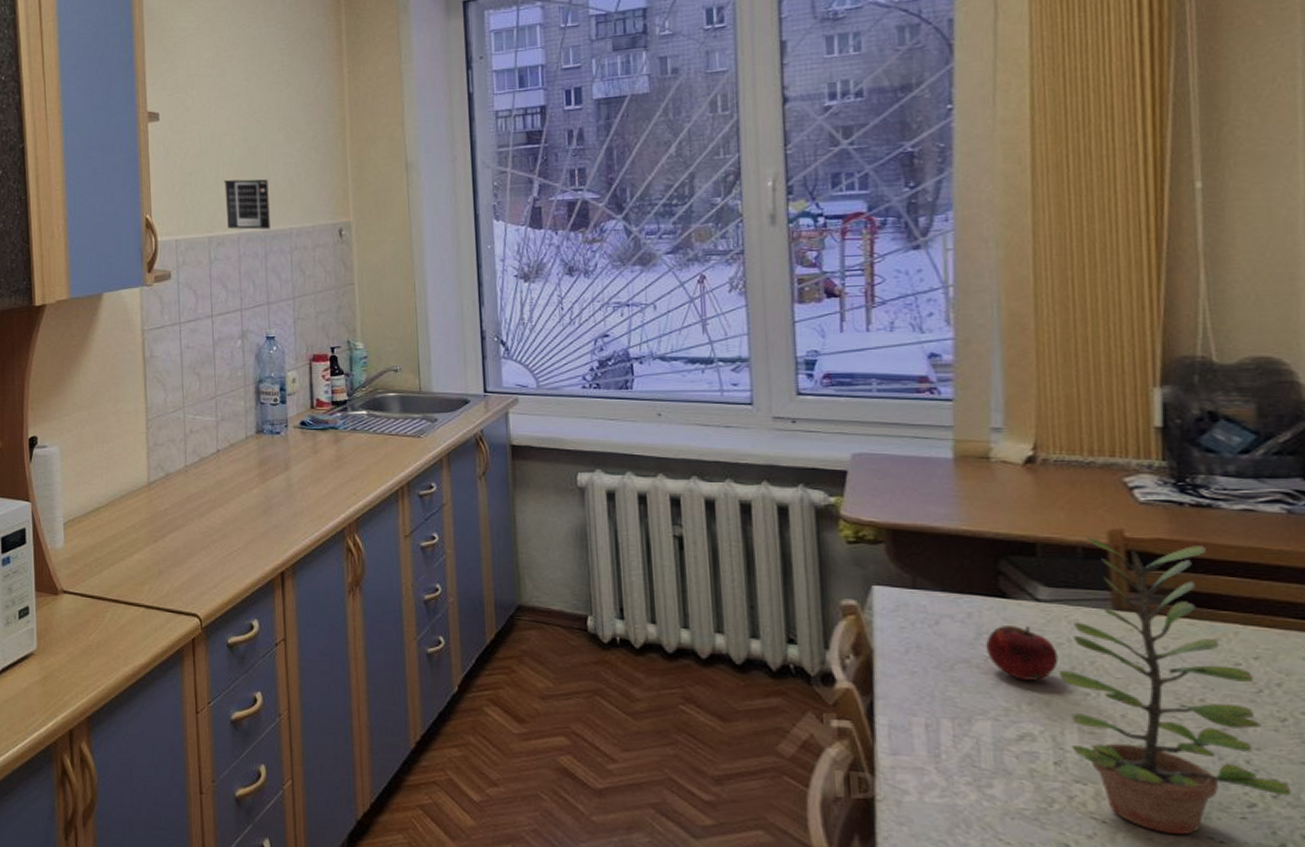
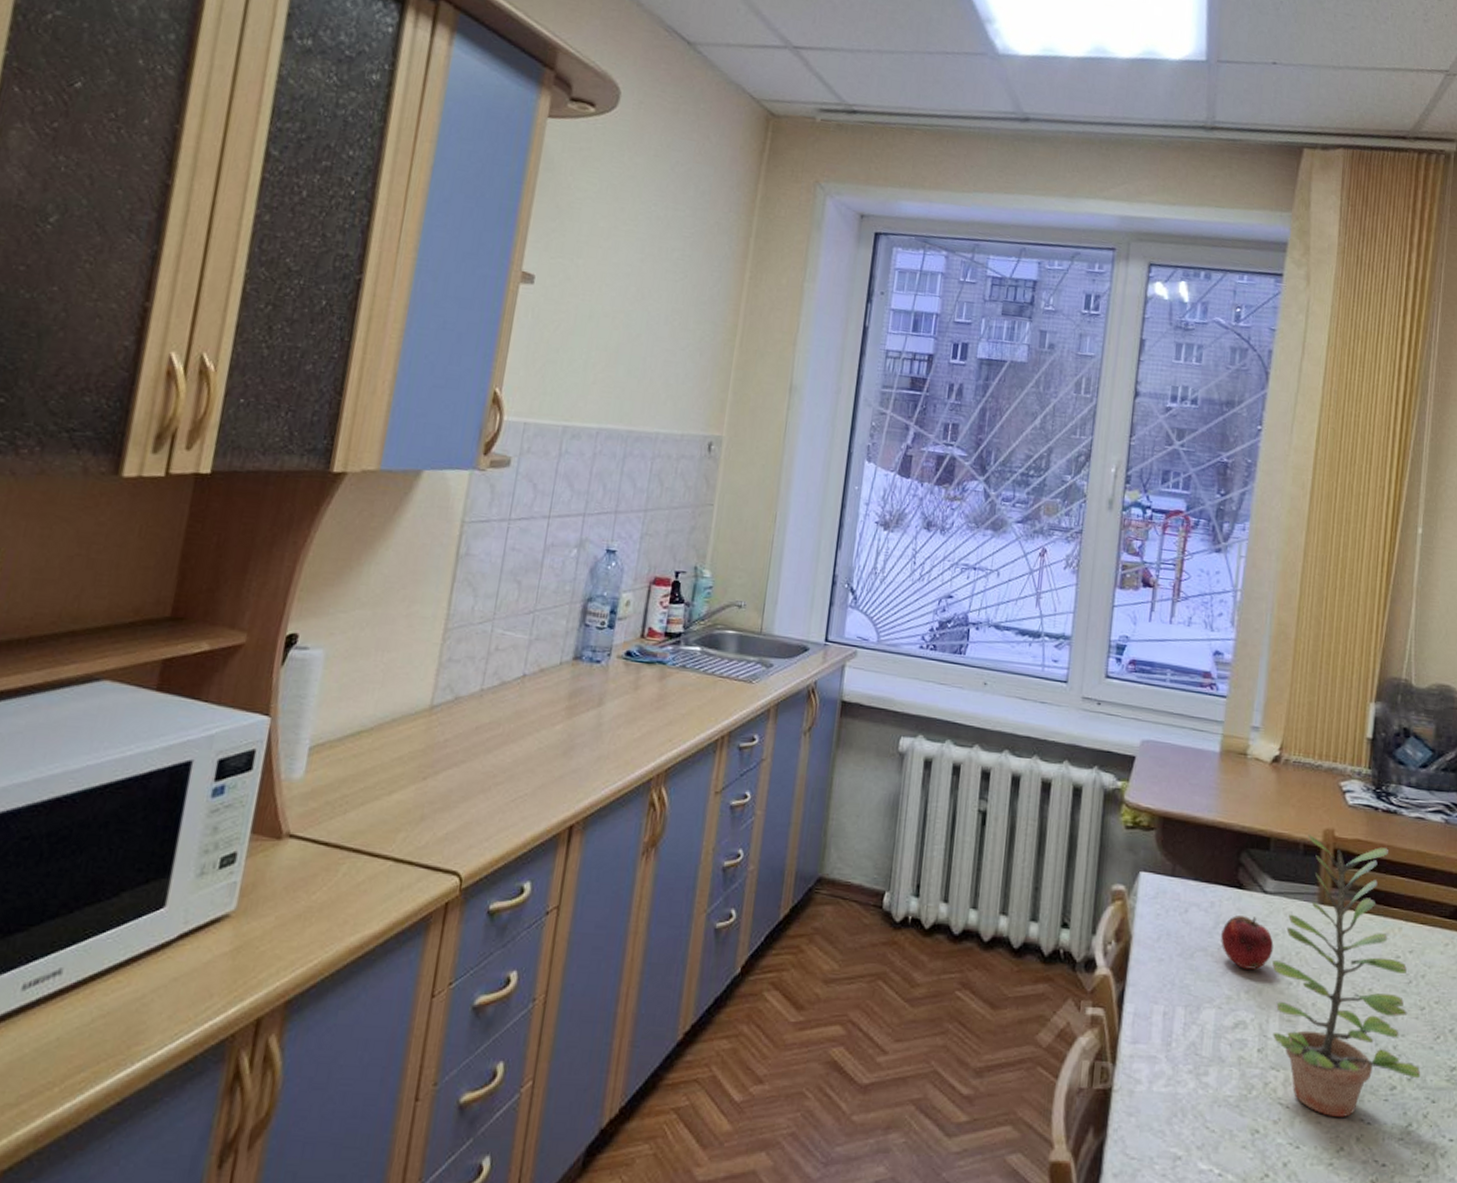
calendar: present [224,179,270,230] -> none [588,366,643,429]

